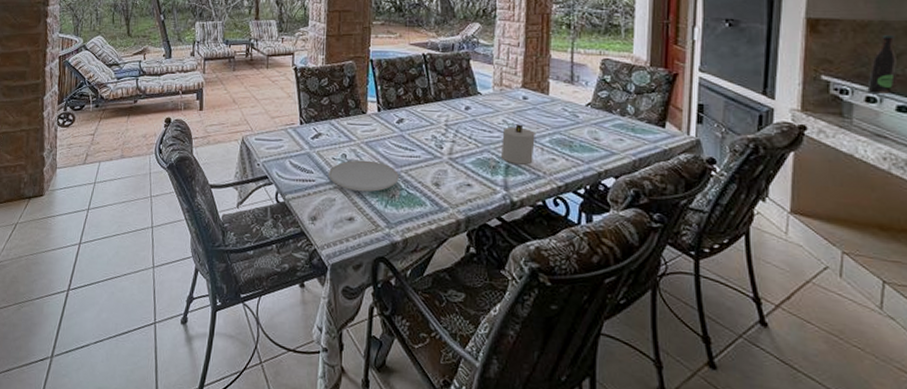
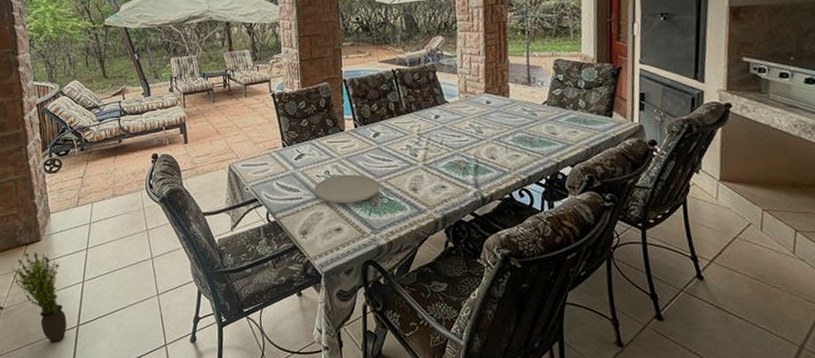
potted plant: none [10,206,59,306] -> present [11,251,67,343]
candle: present [501,124,535,165] -> none [470,127,500,164]
bottle: present [867,35,896,94] -> none [781,16,805,70]

